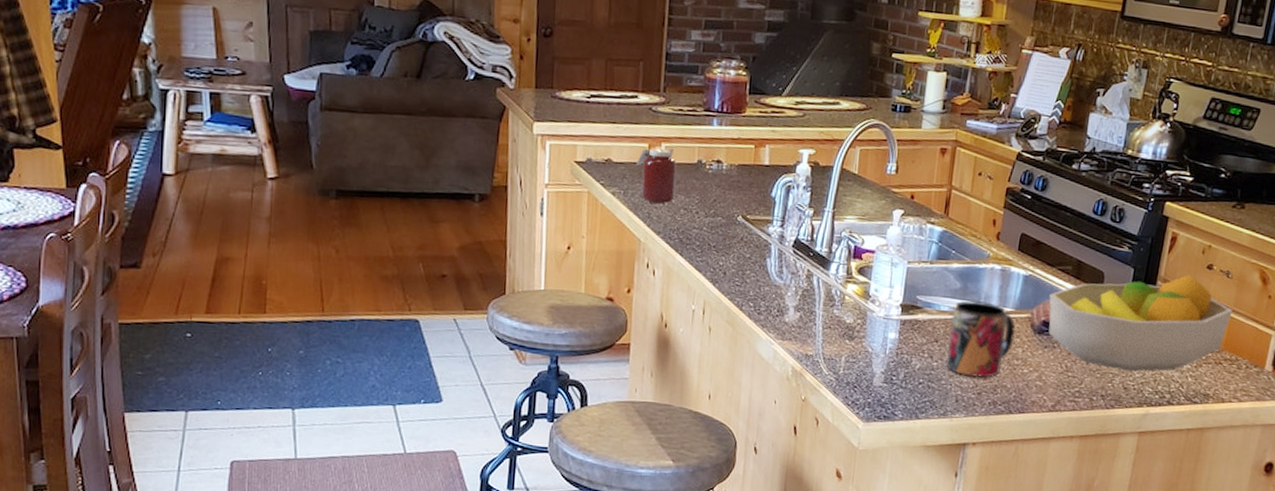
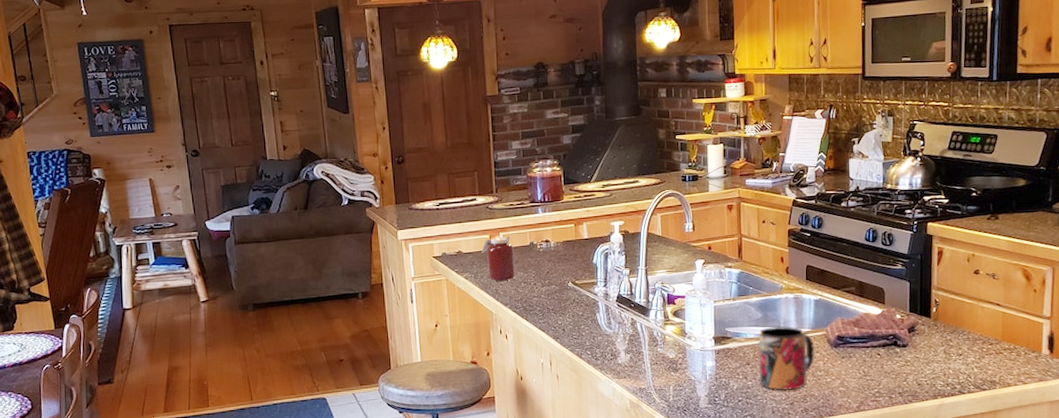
fruit bowl: present [1048,274,1233,372] -> none [839,280,1004,370]

